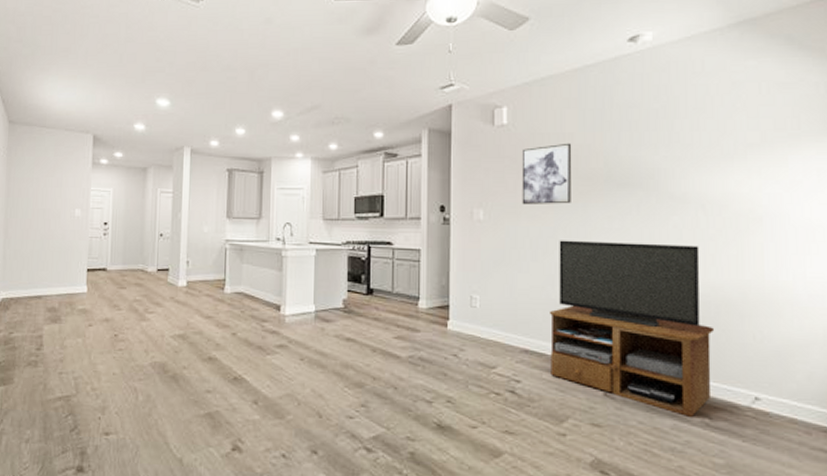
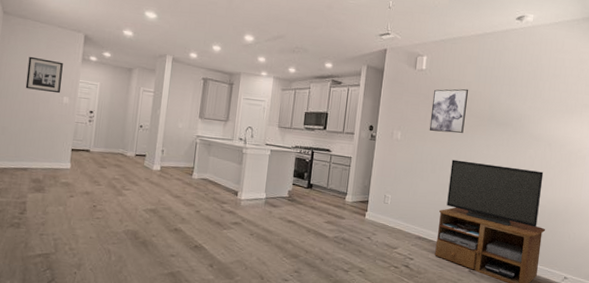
wall art: none [35,167,73,206] -> present [25,56,63,94]

